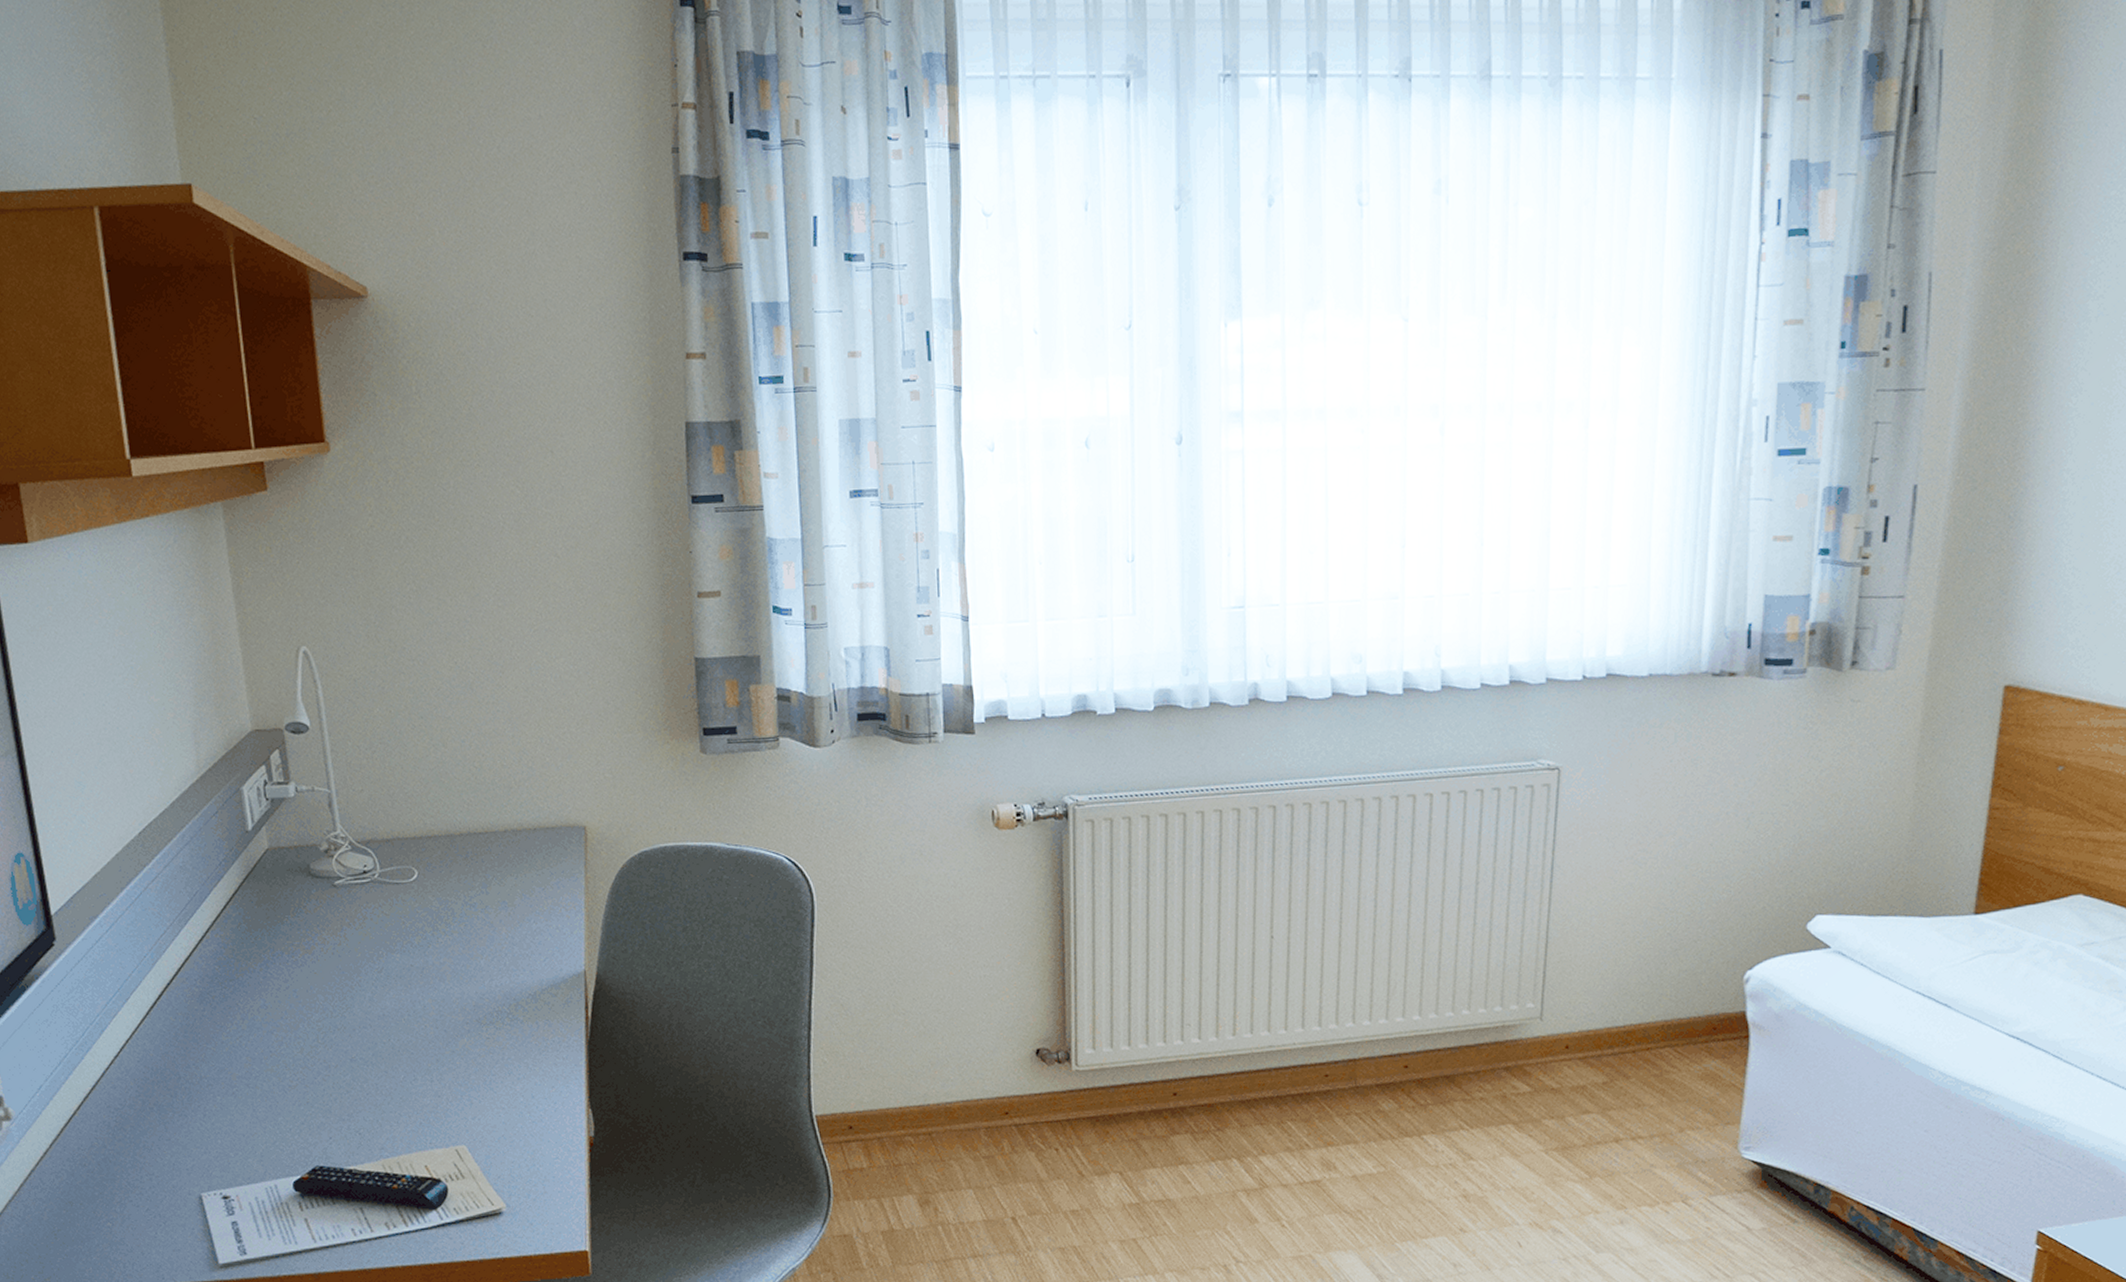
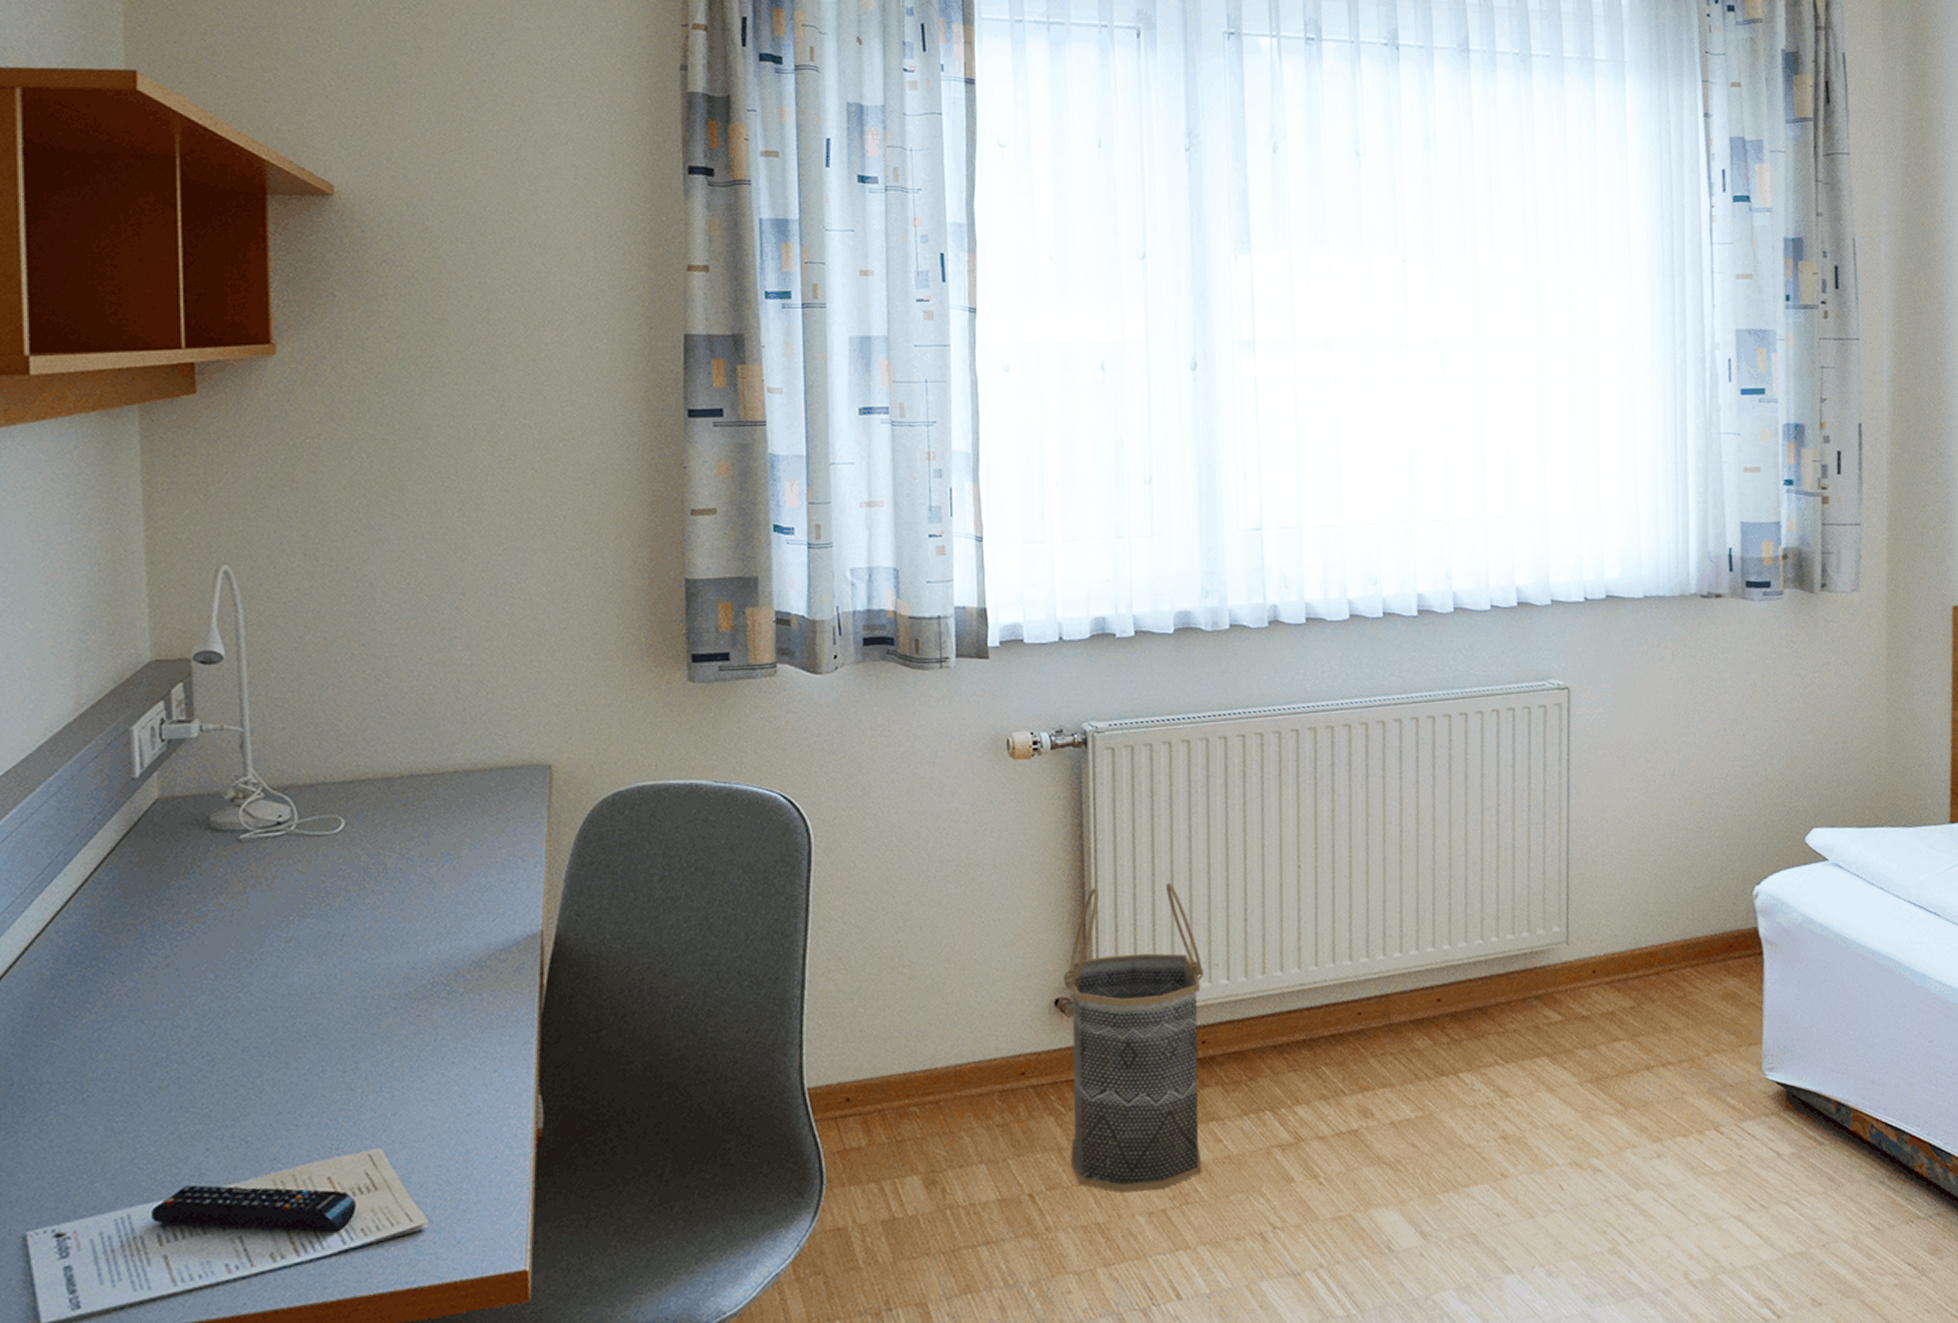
basket: none [1045,947,1177,1222] -> present [1064,882,1204,1193]

